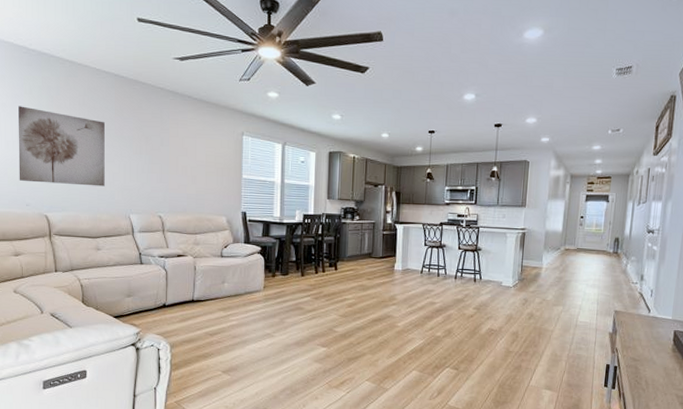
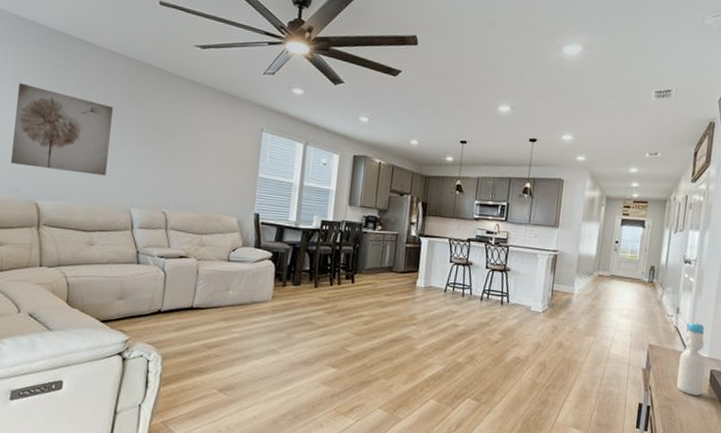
bottle: none [642,287,670,355] -> present [677,321,706,396]

